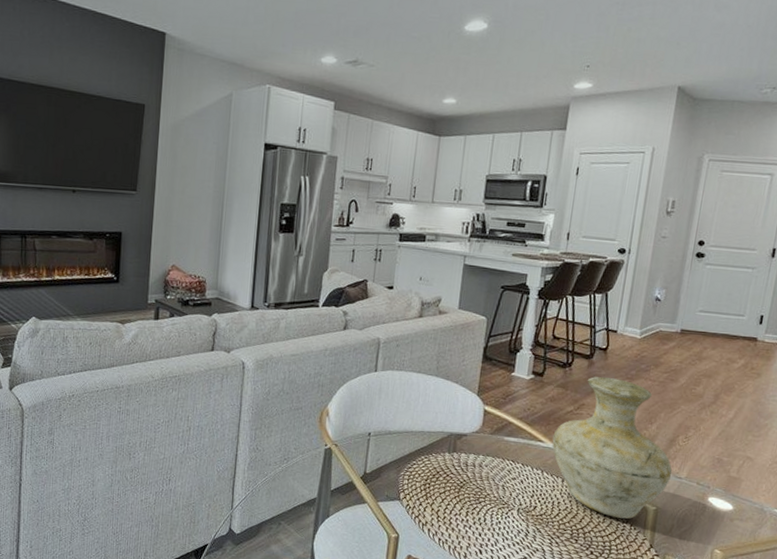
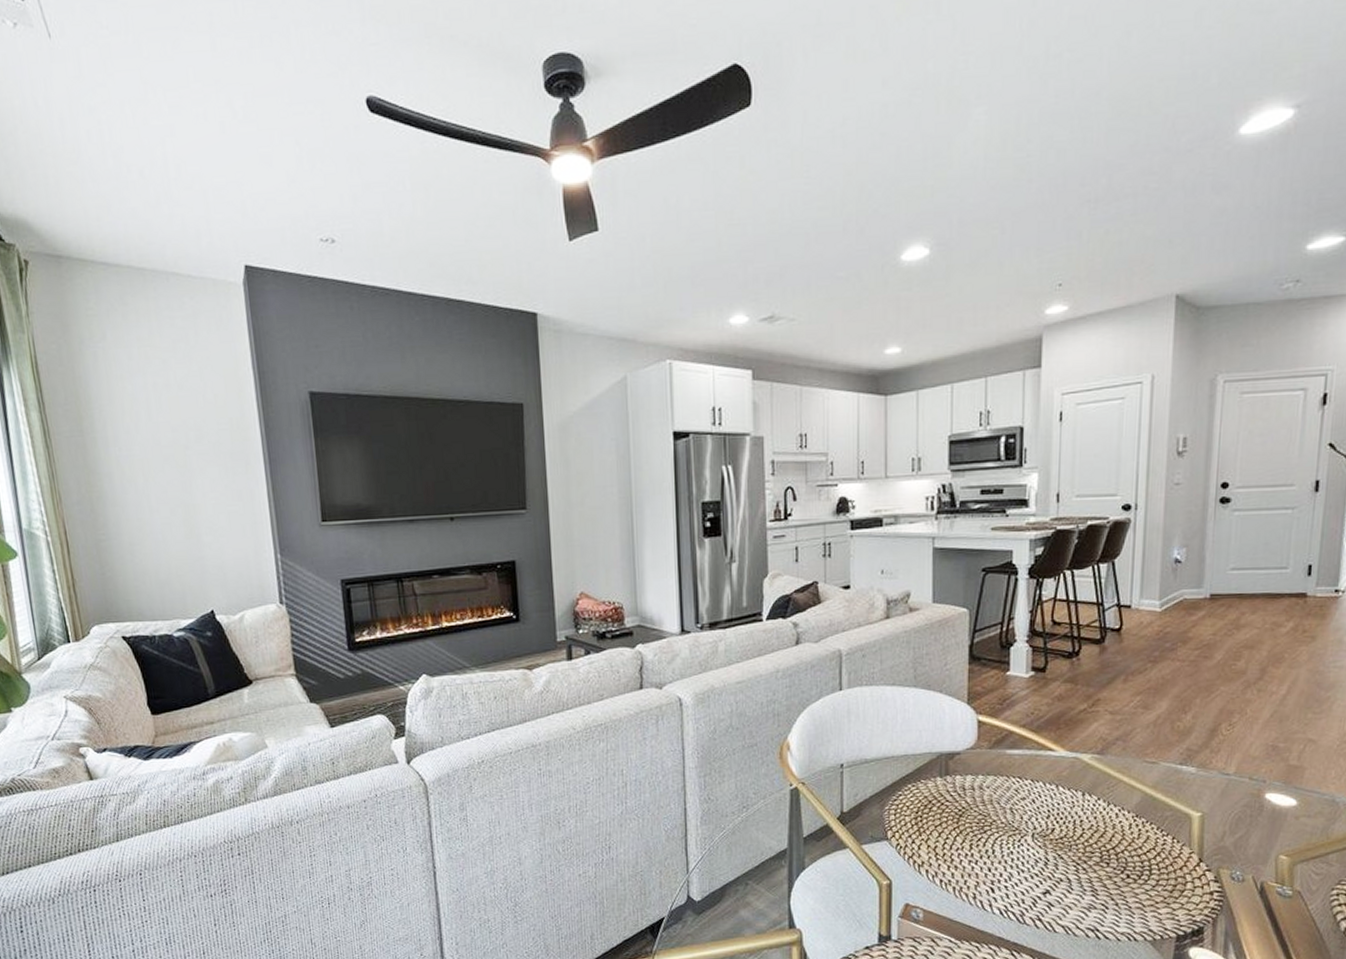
vase: present [552,376,672,519] -> none [1065,663,1217,831]

